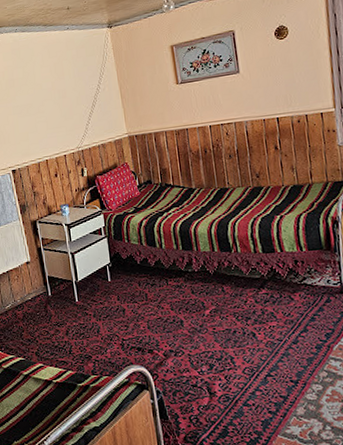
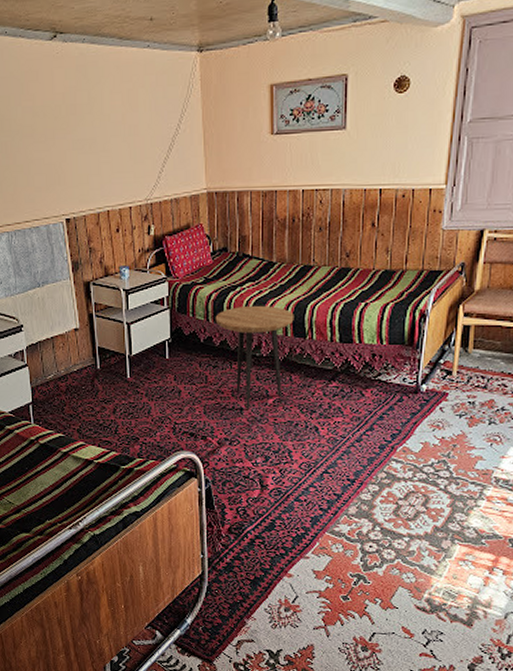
side table: none [148,226,219,321] -> present [215,305,294,409]

